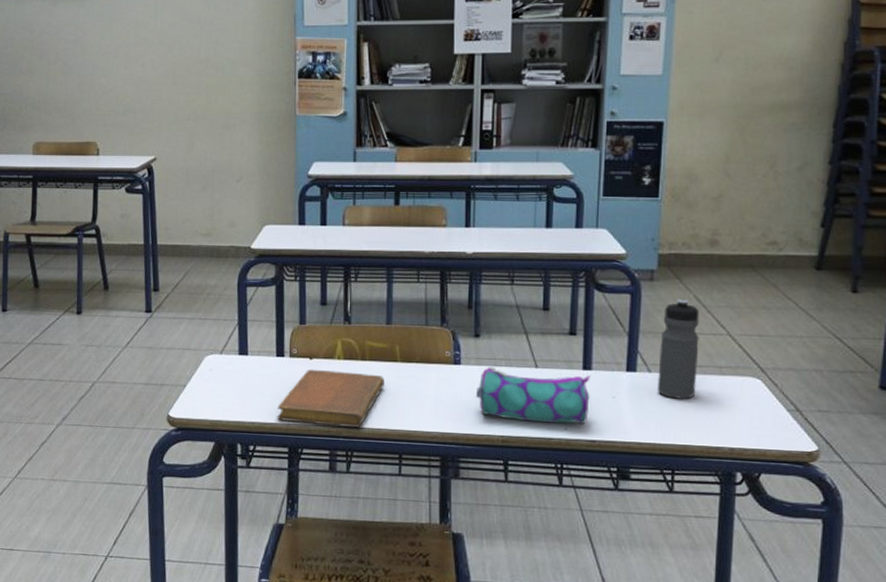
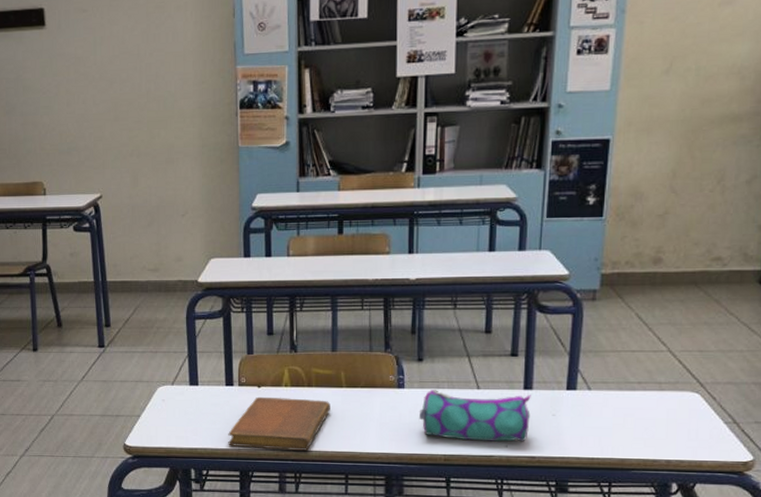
water bottle: present [658,299,700,399] -> none [597,317,641,415]

